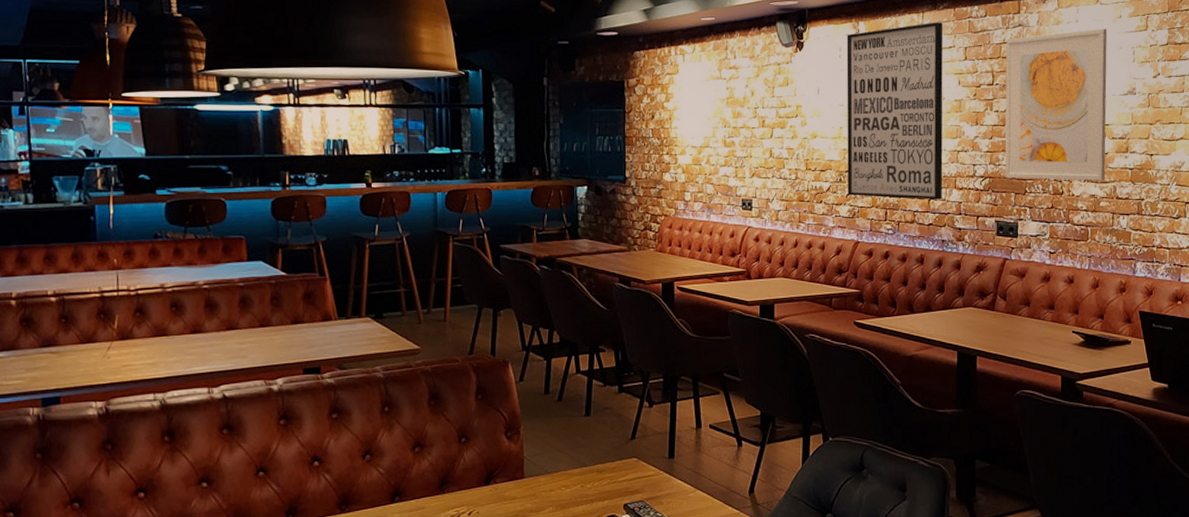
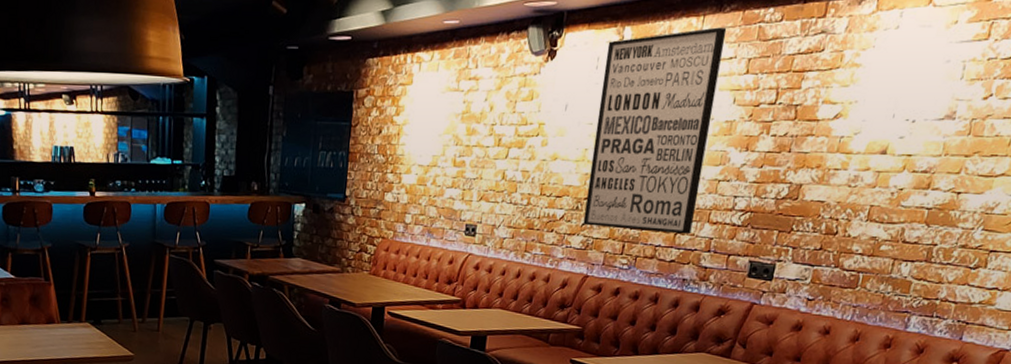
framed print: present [1005,28,1108,181] -> none [770,36,936,221]

